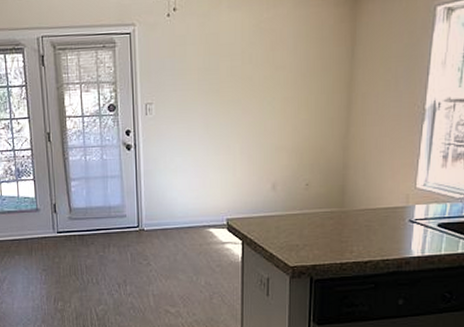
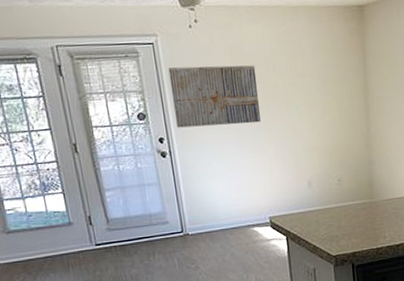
wall art: none [142,56,230,121] -> present [168,65,261,128]

